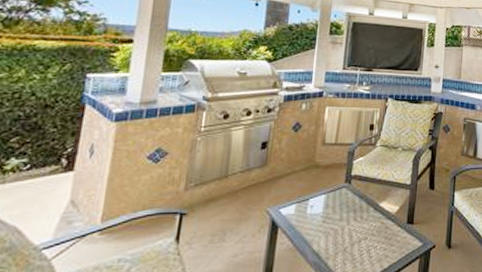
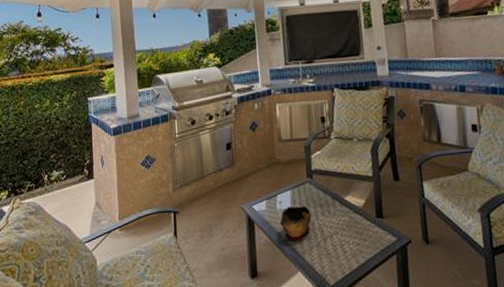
decorative bowl: none [307,210,343,246] -> present [280,205,312,241]

